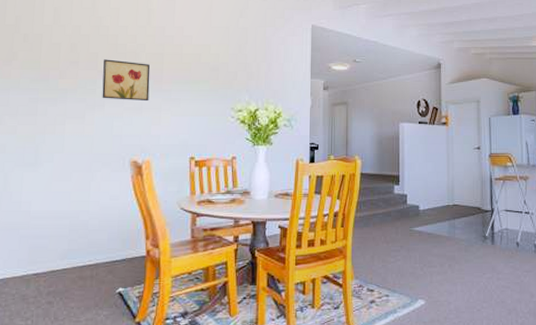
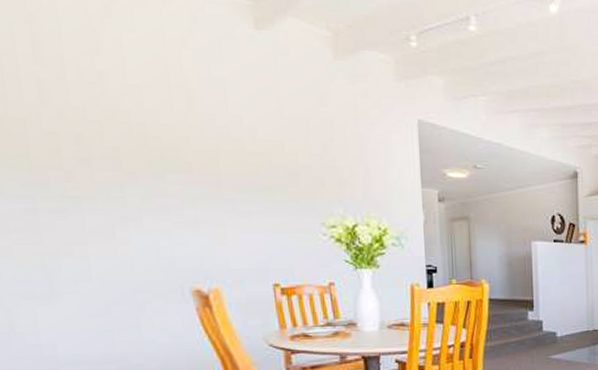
wall art: present [102,59,151,102] -> none [130,156,206,214]

